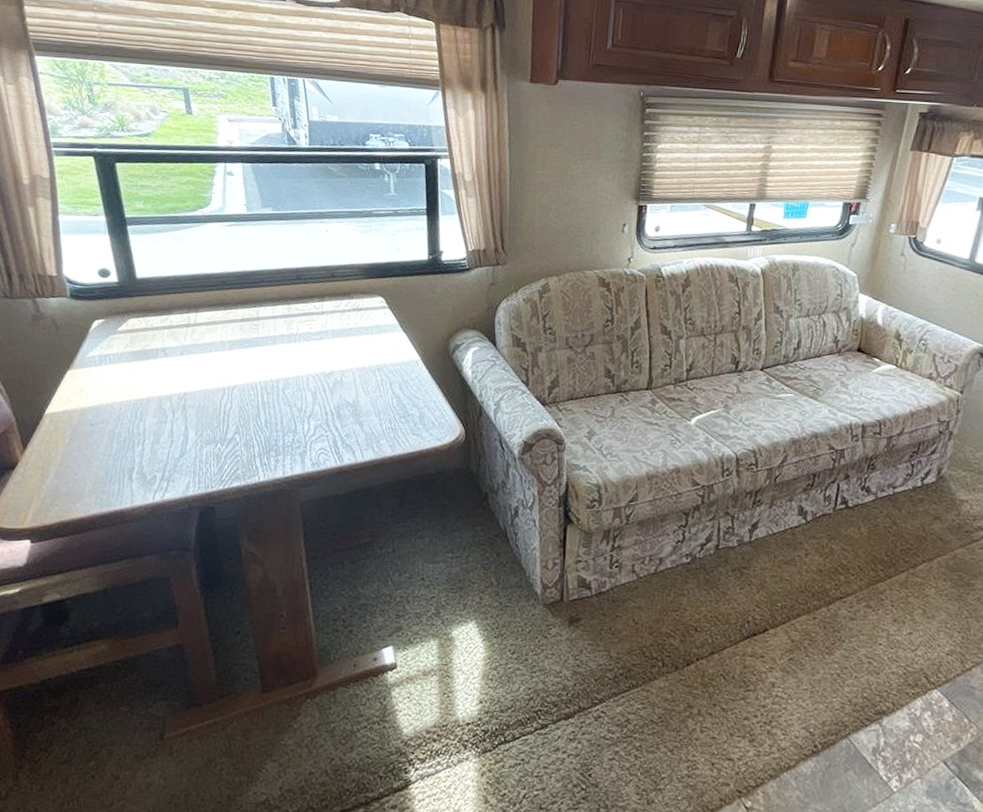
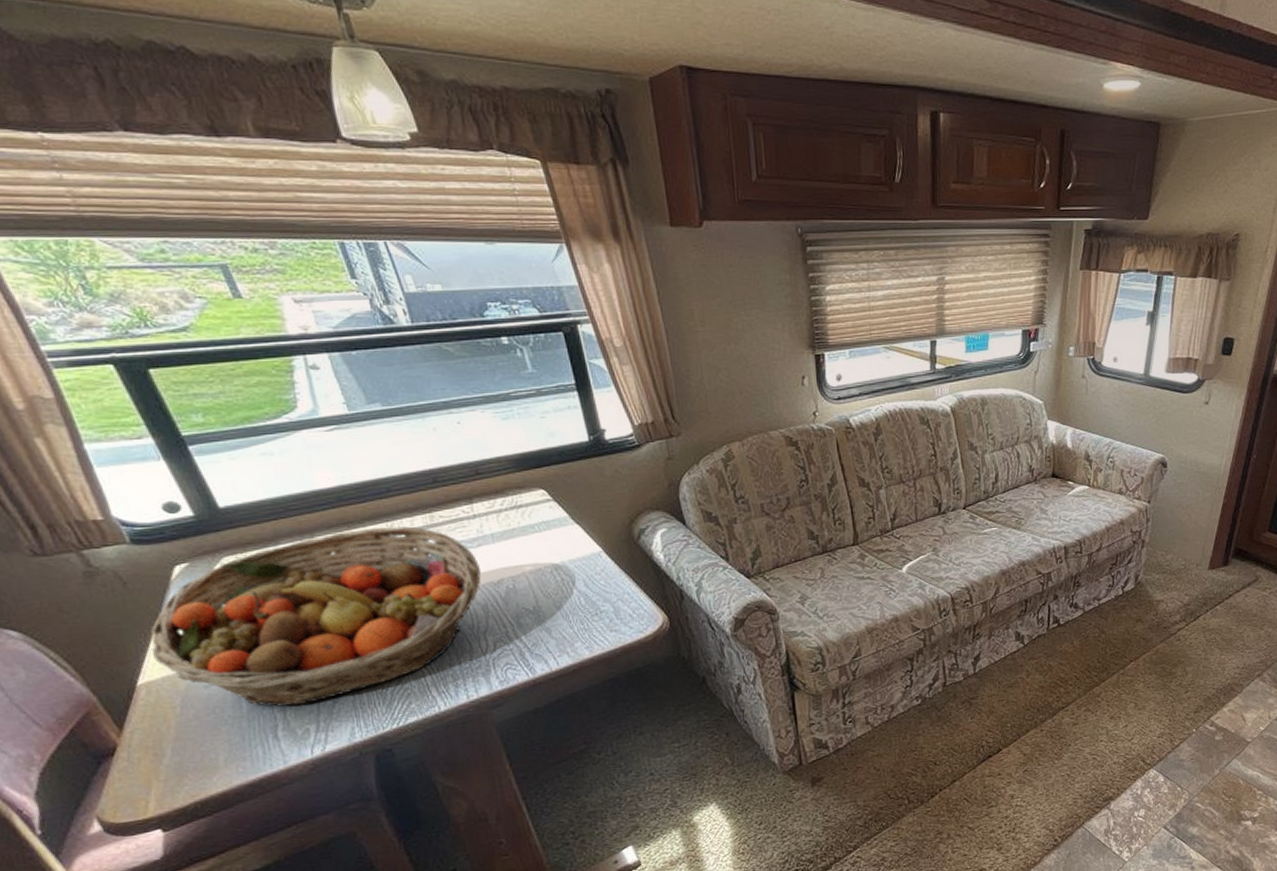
fruit basket: none [61,311,318,454] -> present [151,526,481,707]

